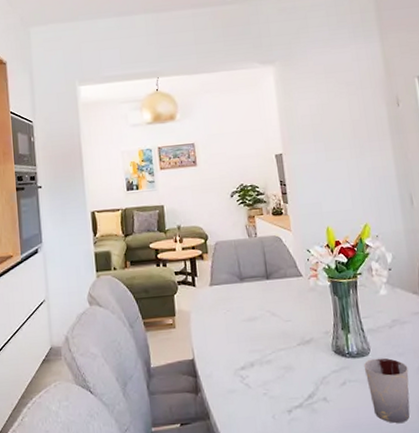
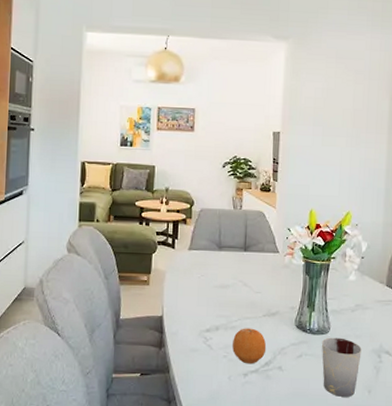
fruit: none [270,360,307,400] -> present [232,328,267,364]

